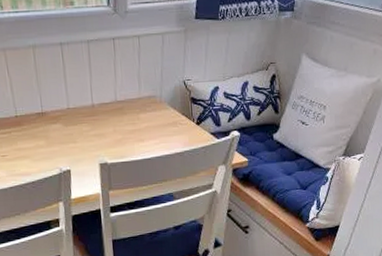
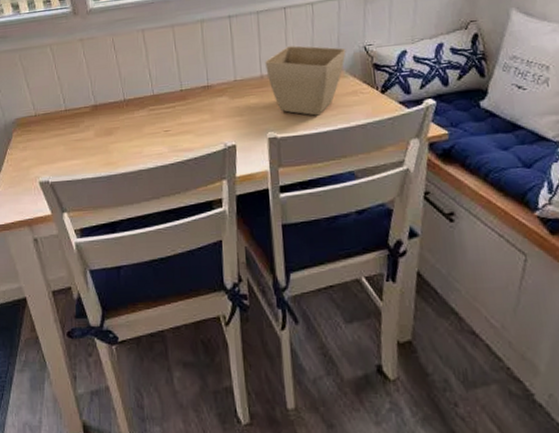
flower pot: none [96,77,168,144] -> present [265,45,346,116]

